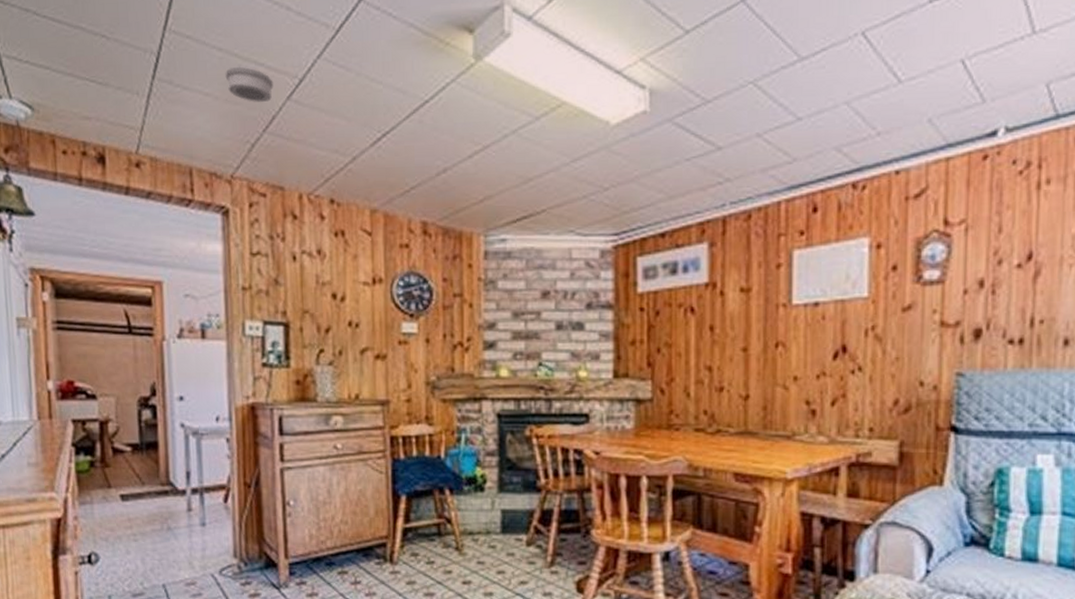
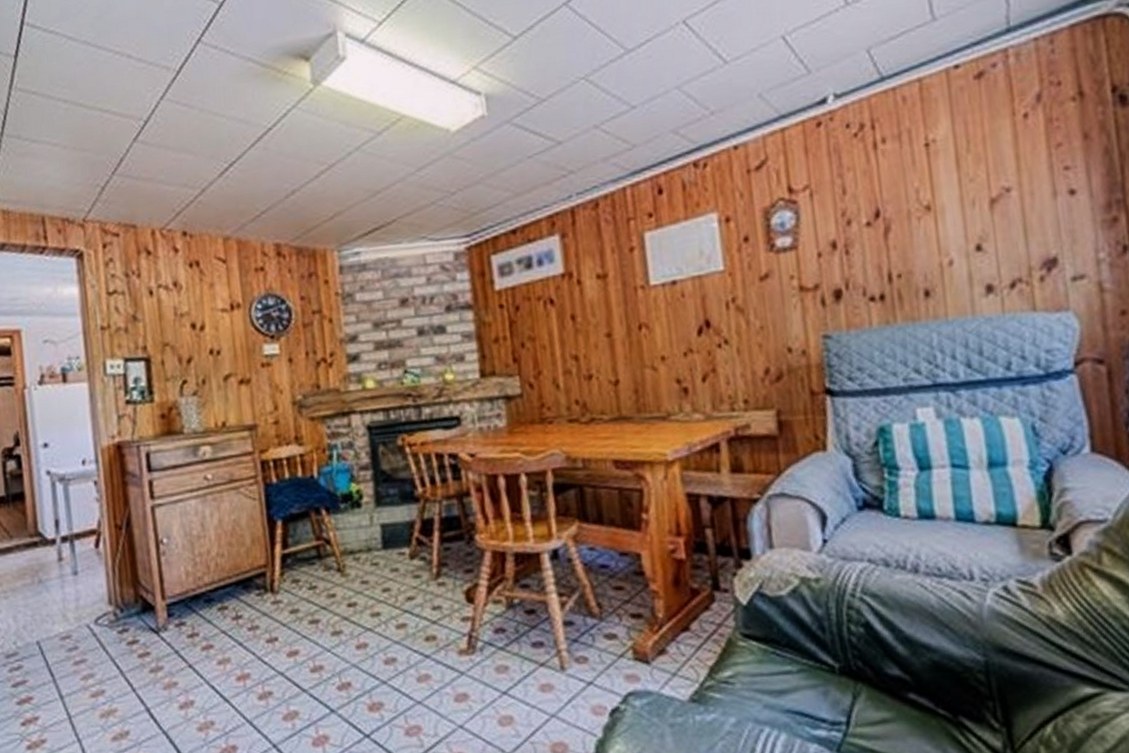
smoke detector: present [225,66,274,102] -> none [71,115,120,147]

